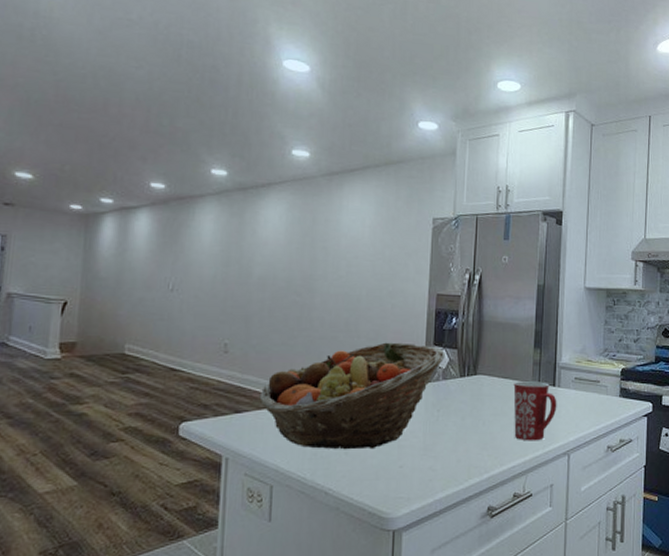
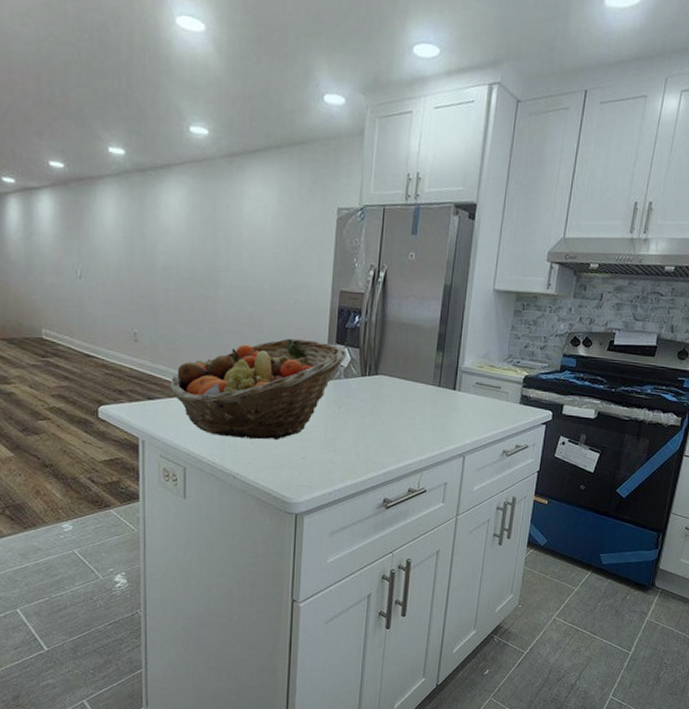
mug: present [513,381,557,441] -> none [412,383,456,442]

